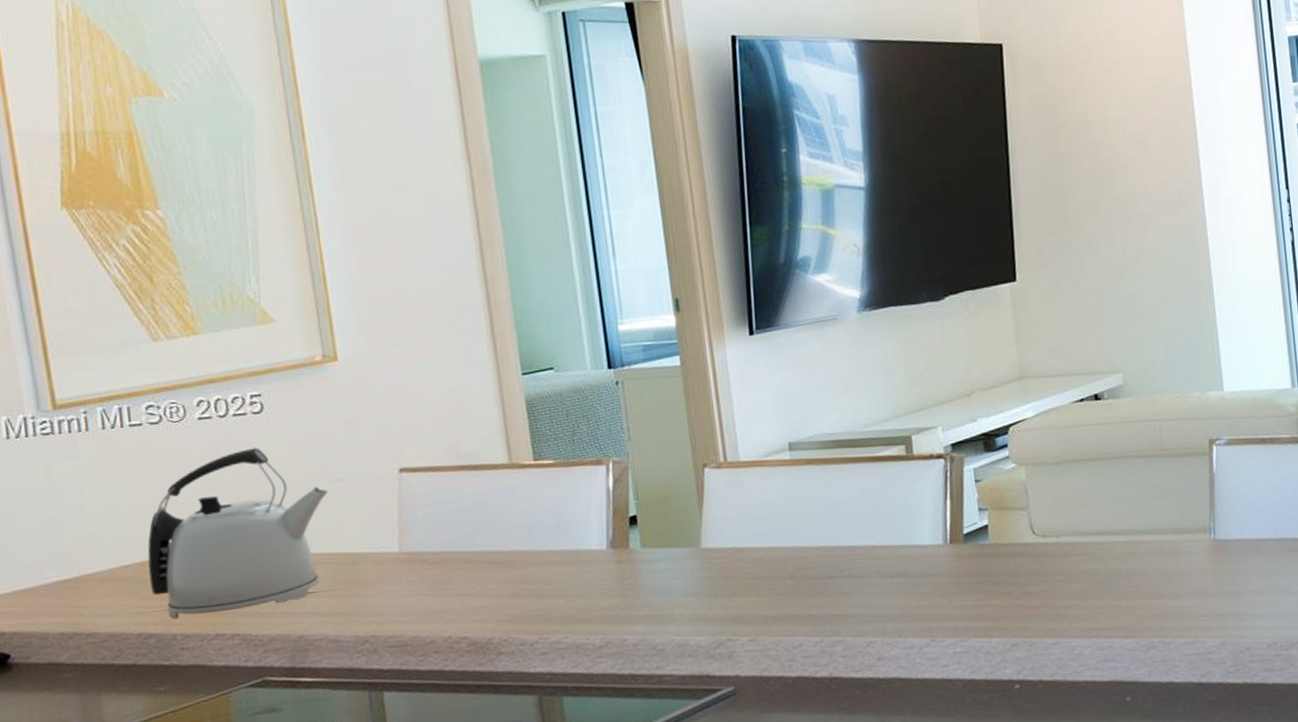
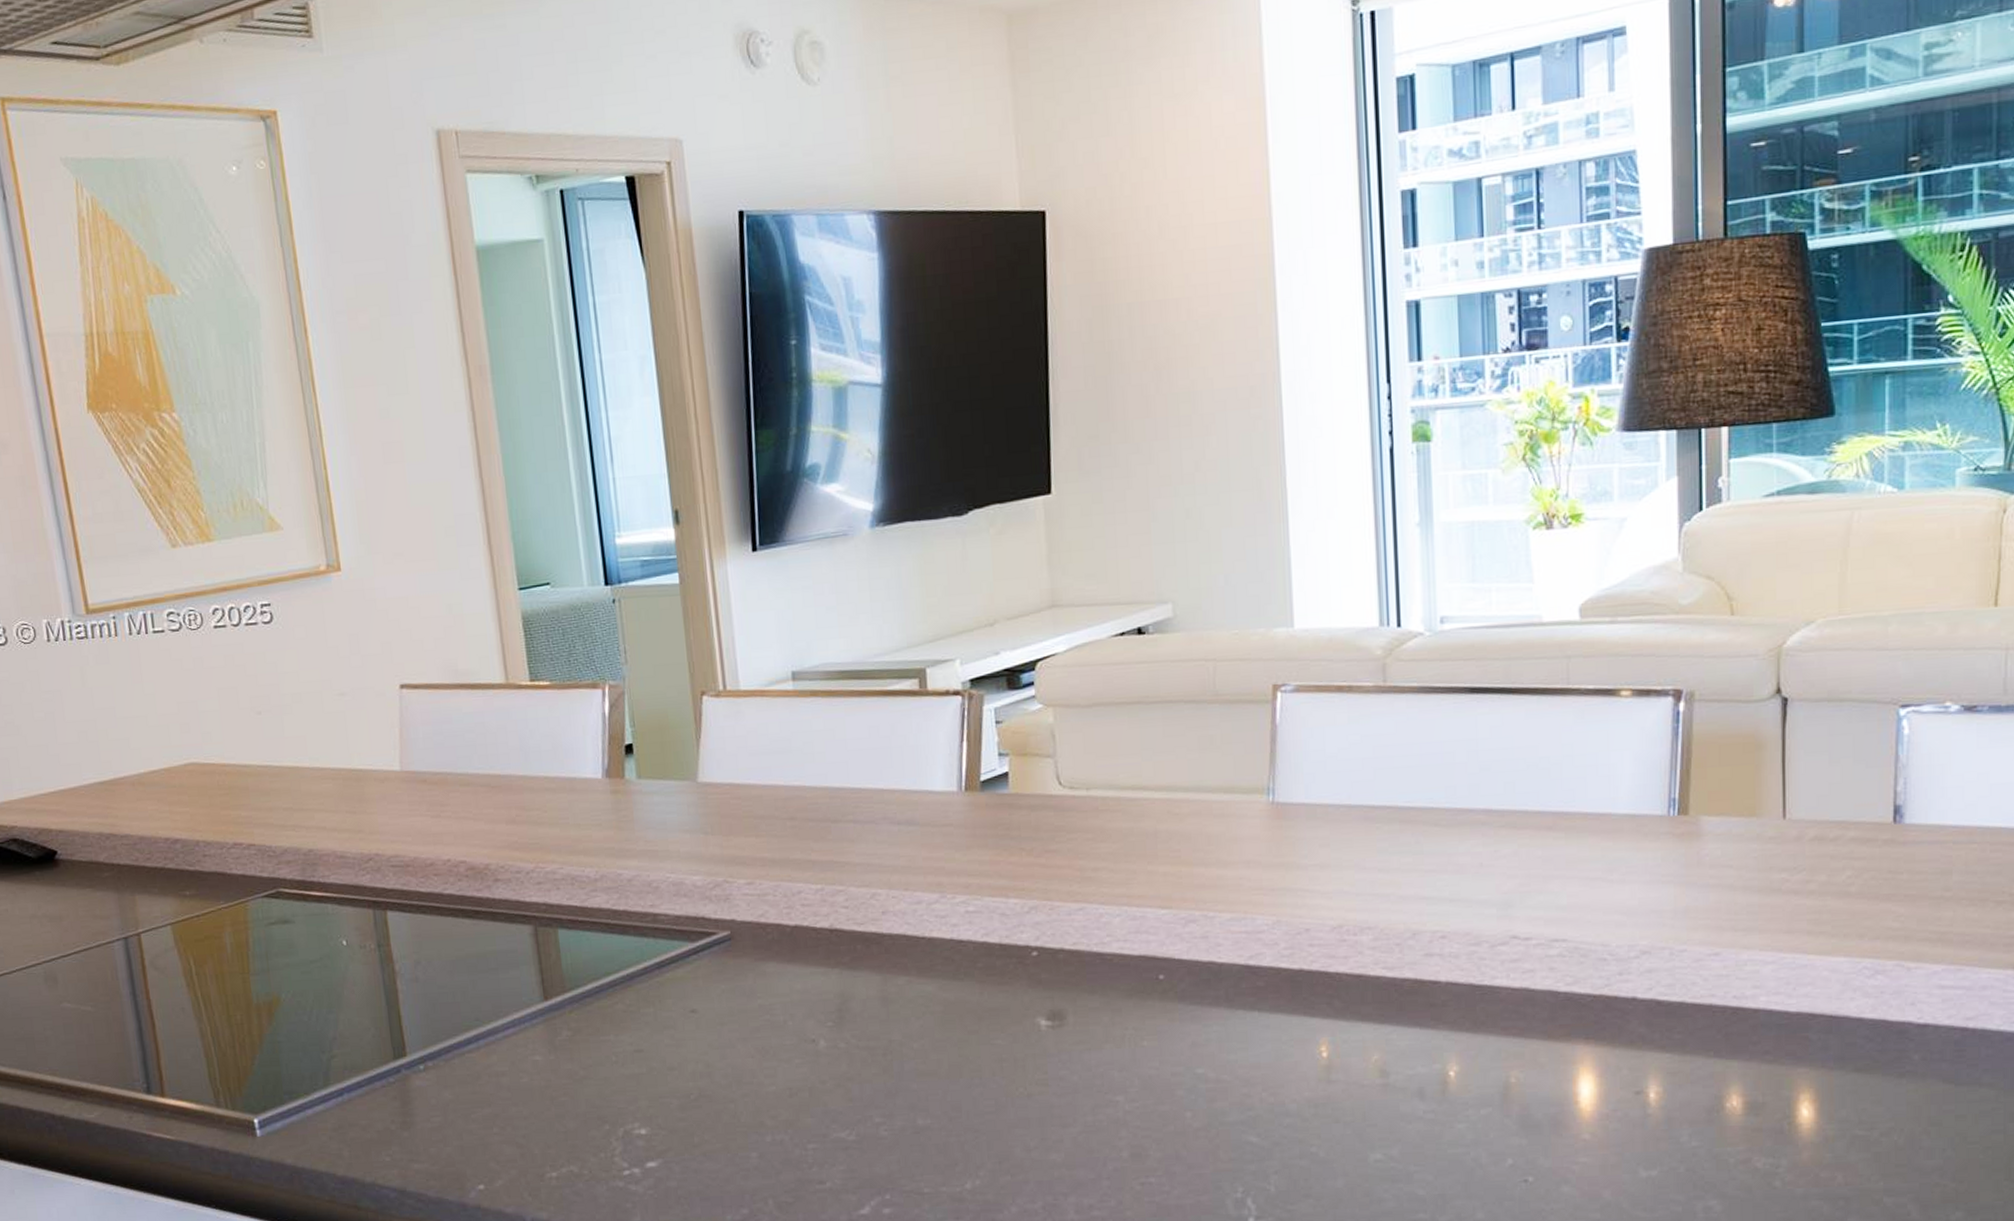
kettle: present [147,448,329,619] -> none [172,658,334,826]

